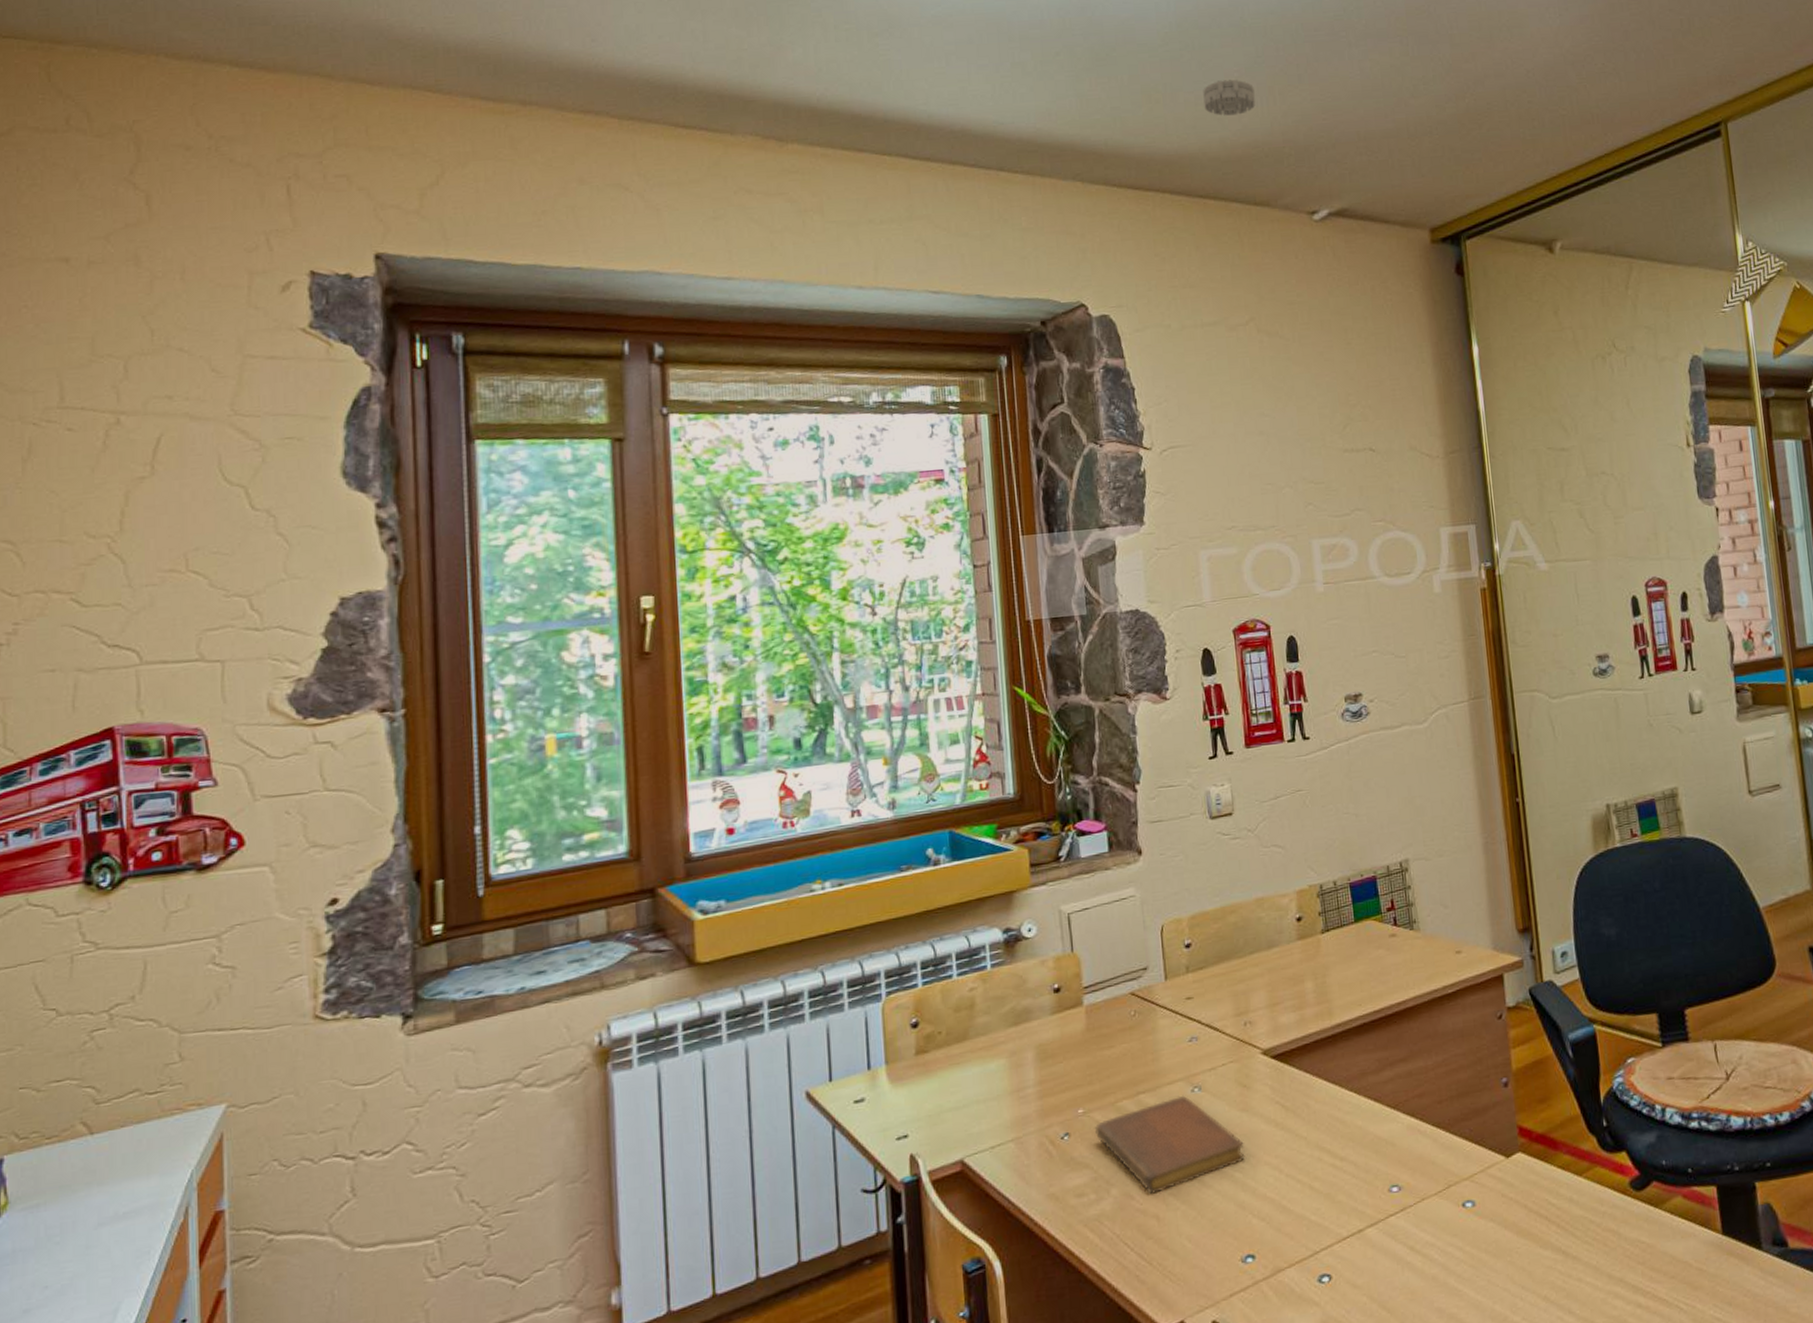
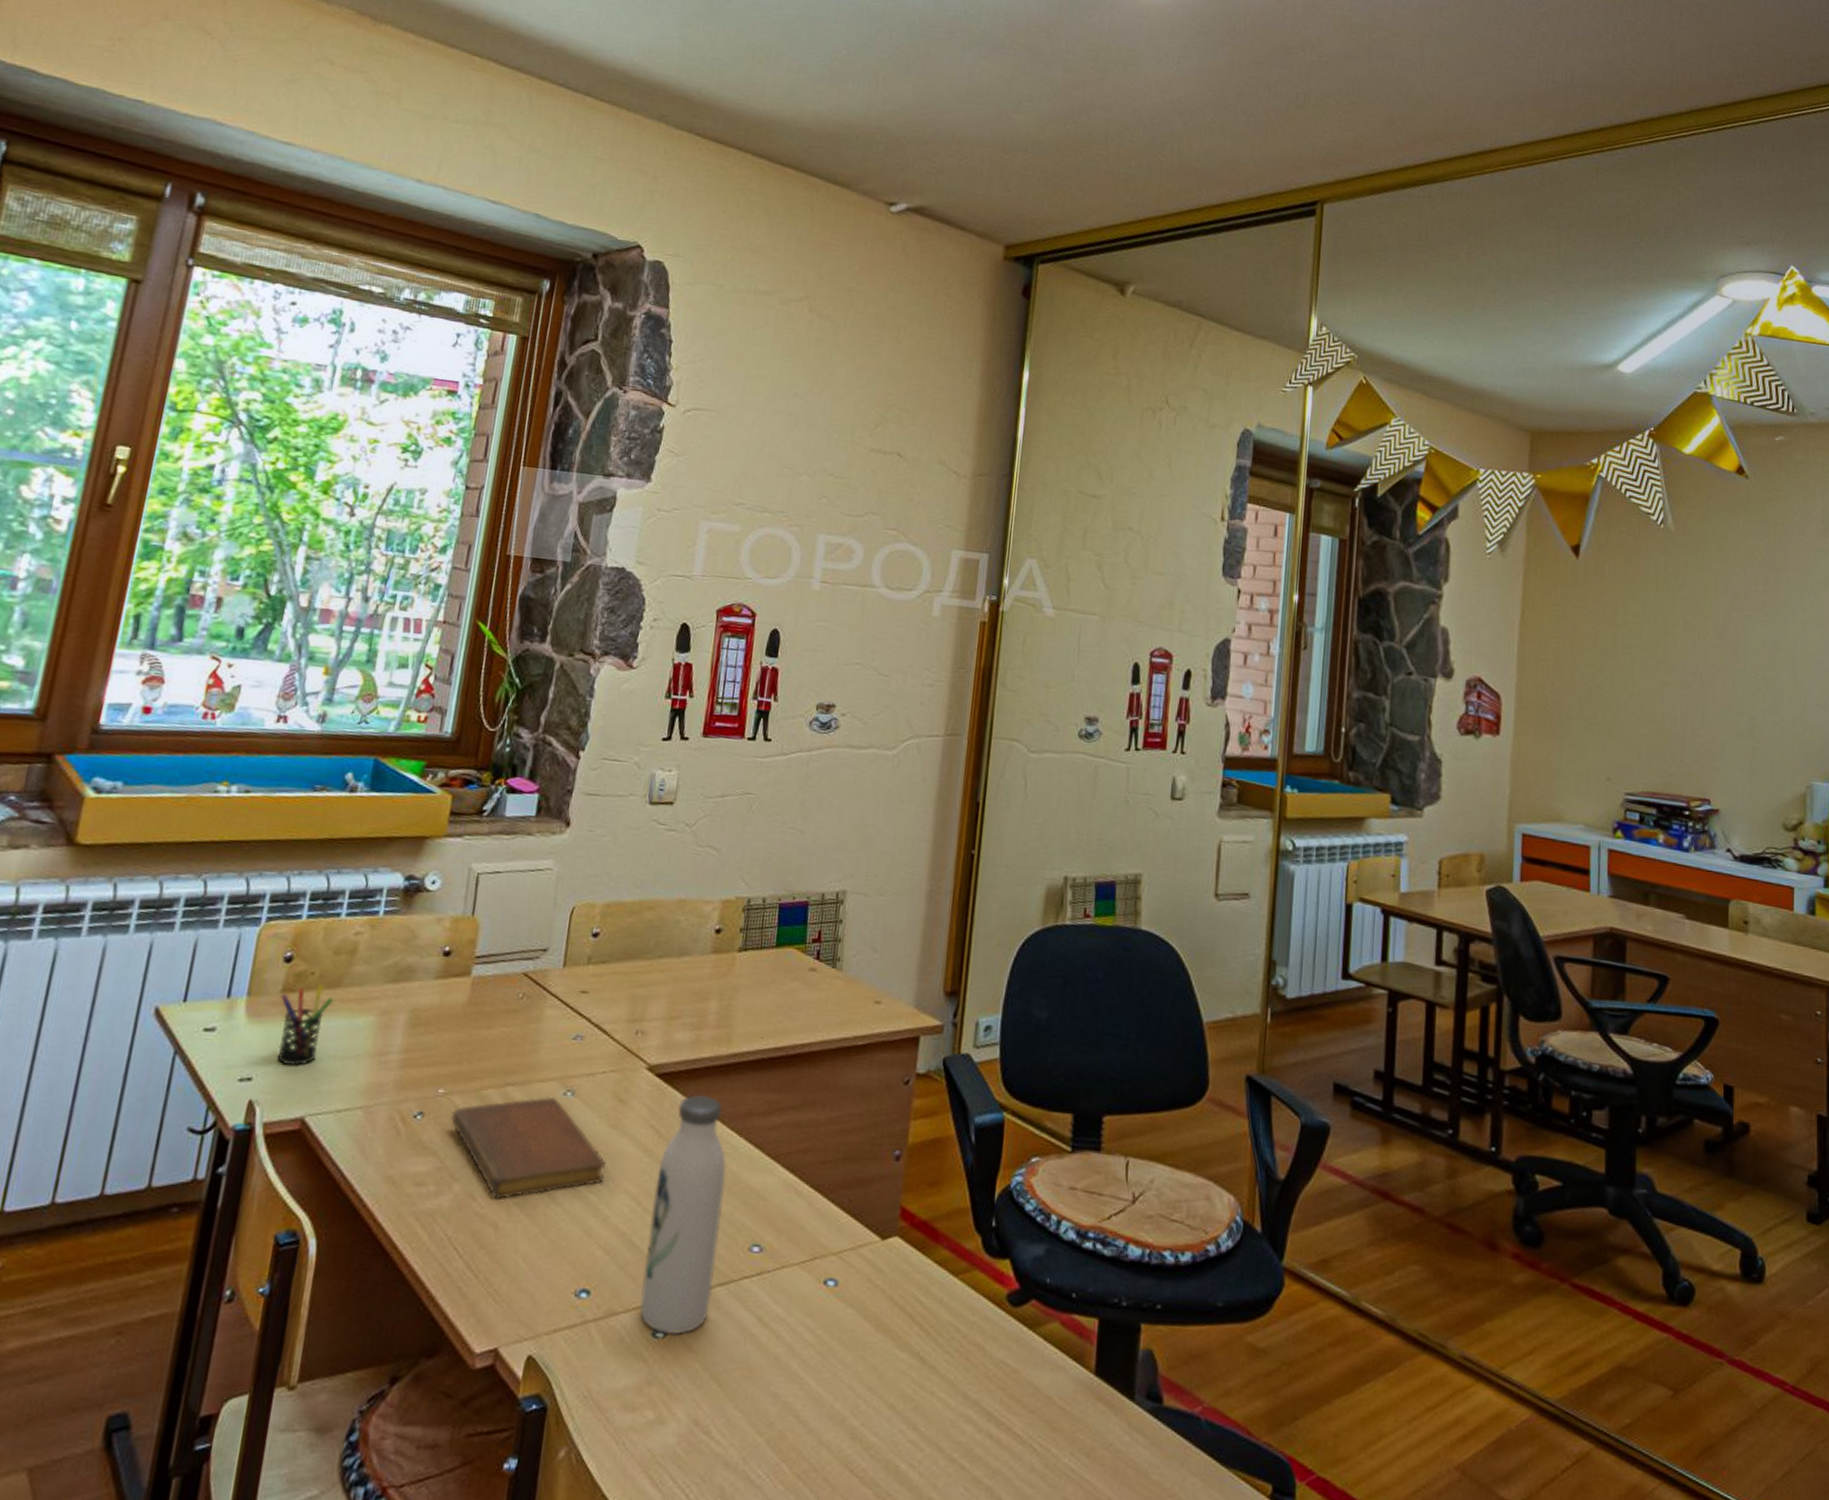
pen holder: none [916,1040,965,1118] -> present [276,984,334,1066]
smoke detector: present [1203,79,1256,116] -> none [805,54,859,92]
water bottle: none [1292,1066,1365,1278] -> present [640,1094,727,1336]

